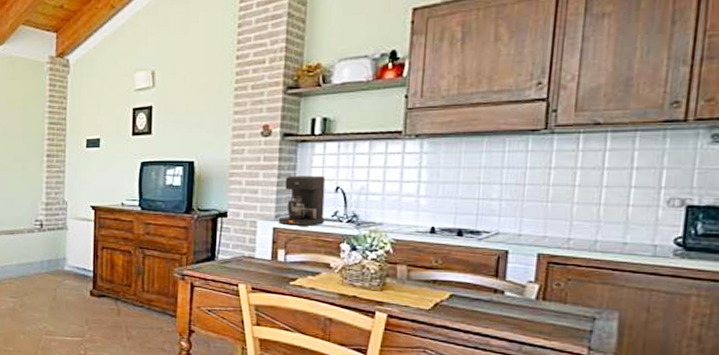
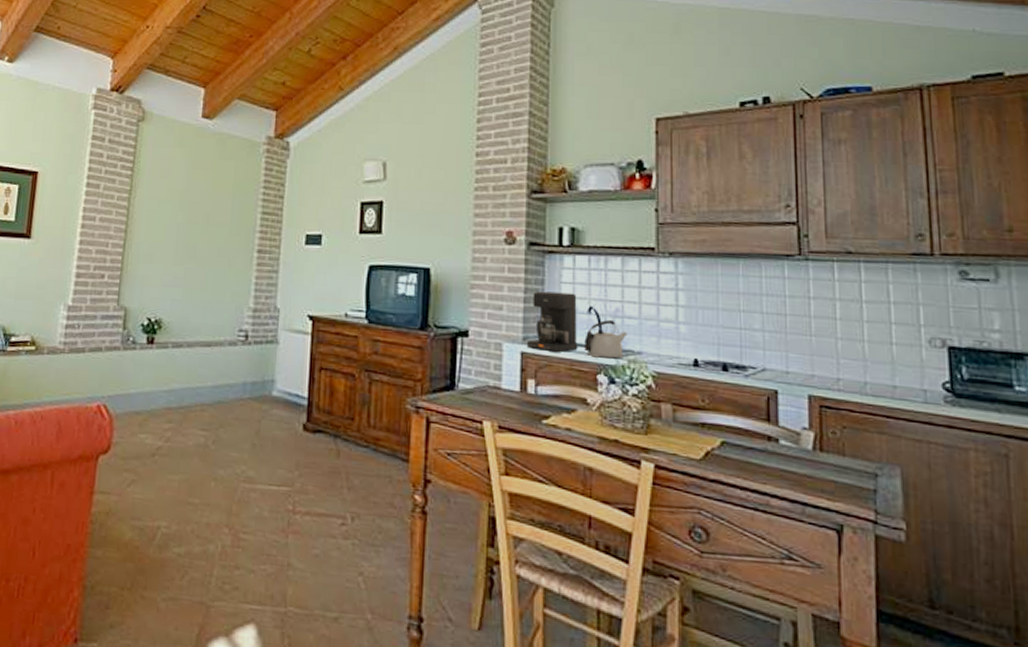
kettle: none [330,196,371,230] -> present [584,319,628,359]

